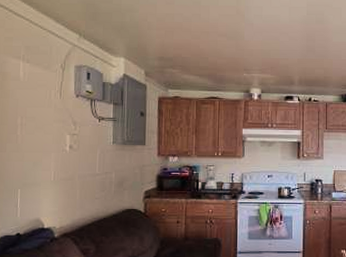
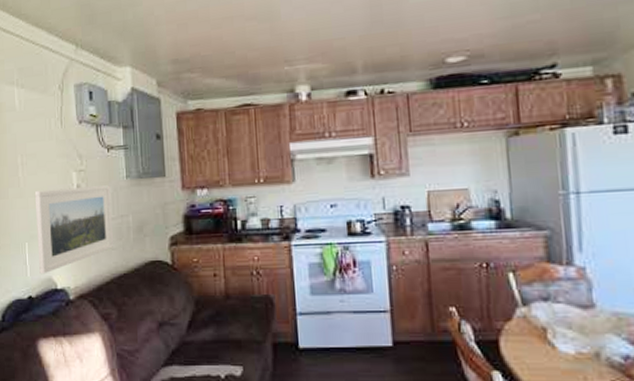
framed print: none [29,147,99,216] -> present [34,185,113,275]

